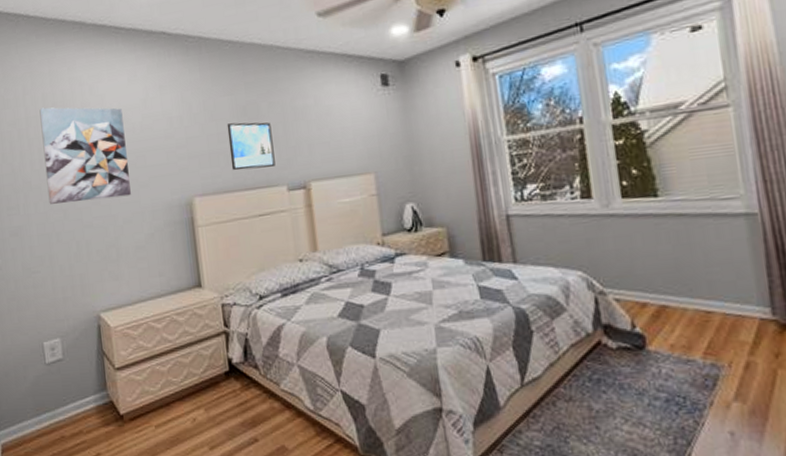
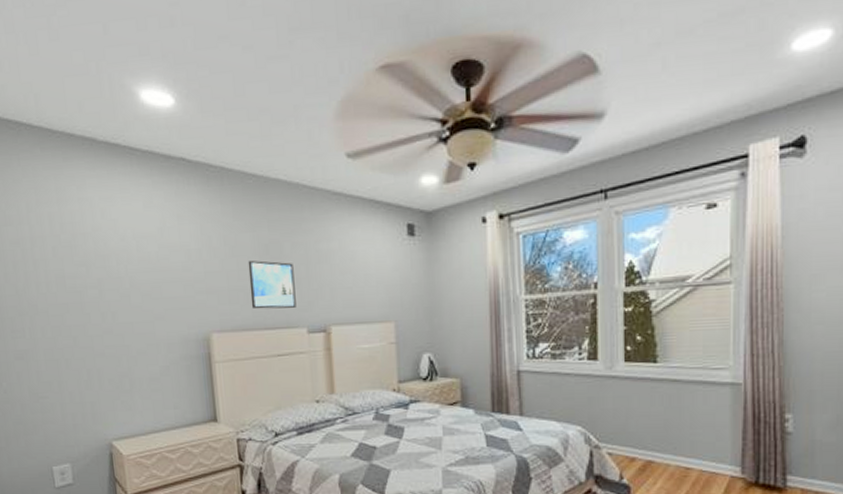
wall art: present [39,107,131,204] -> none [45,227,146,330]

